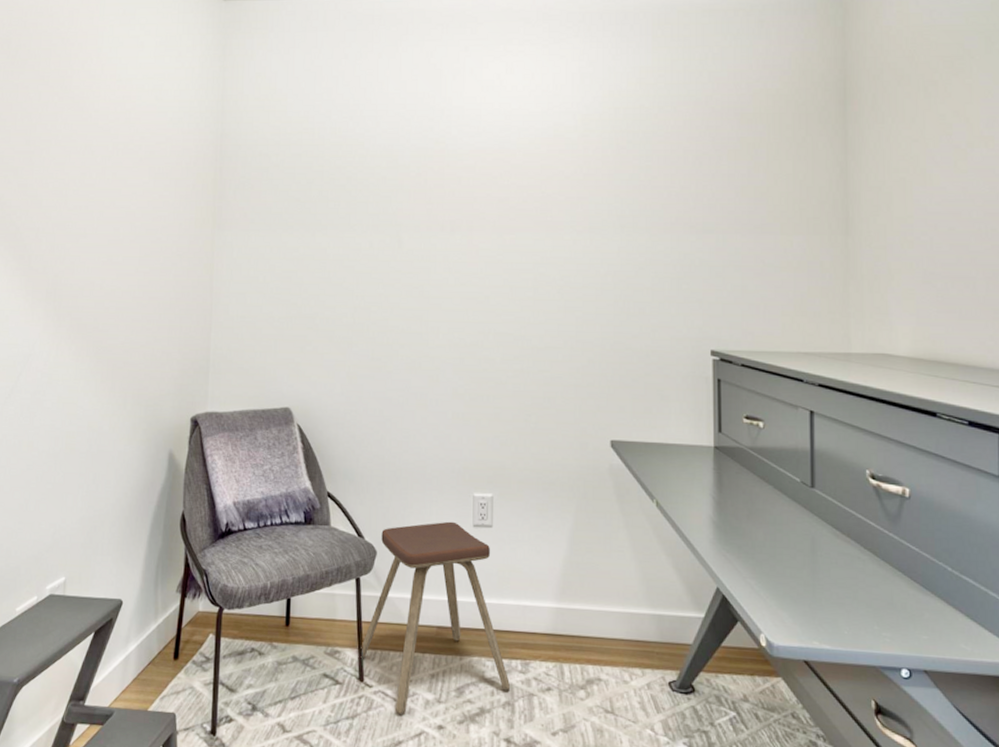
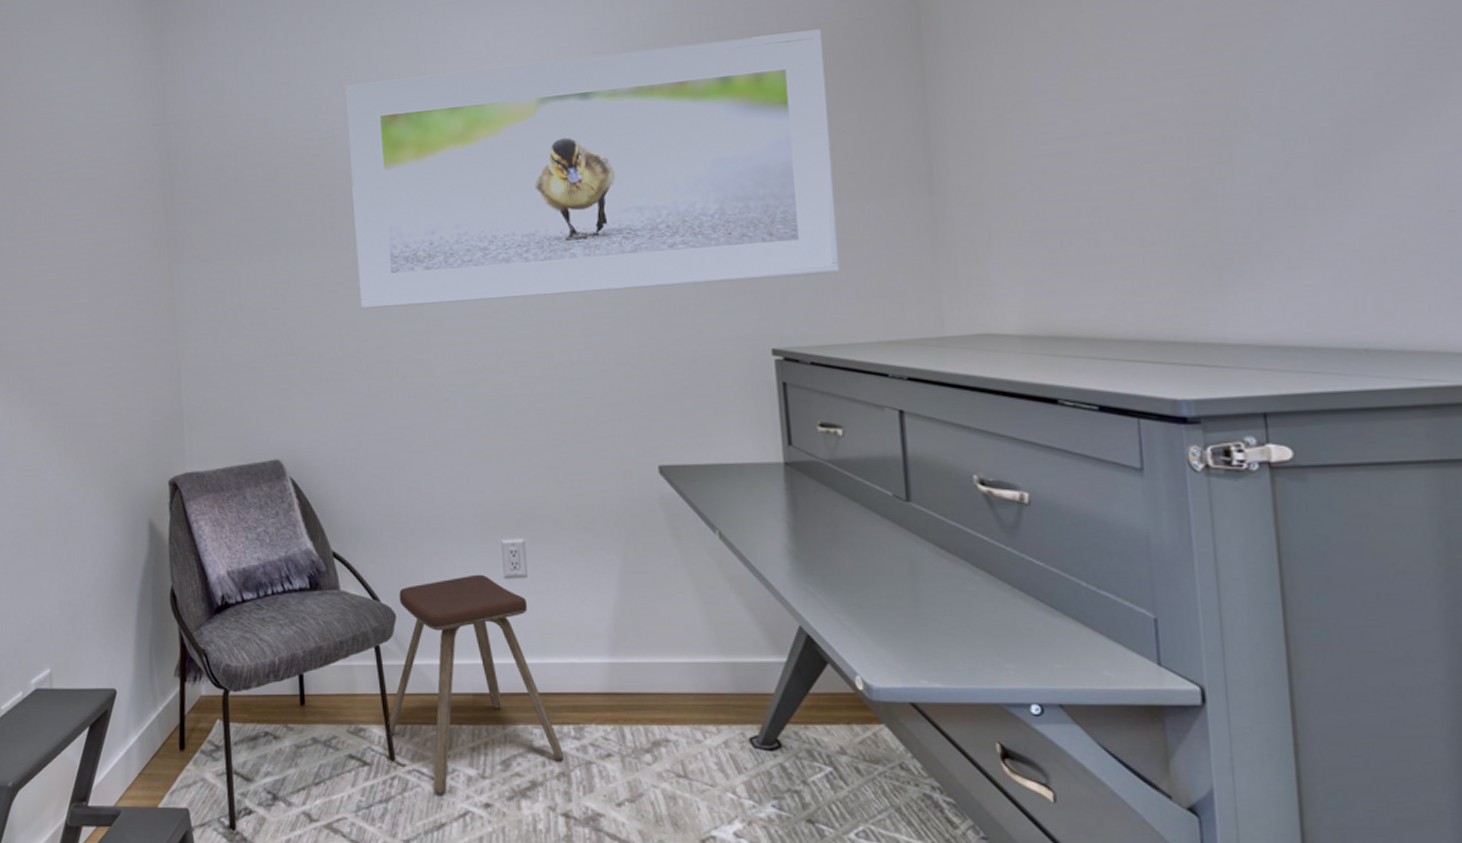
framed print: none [372,93,770,292] -> present [345,29,840,309]

